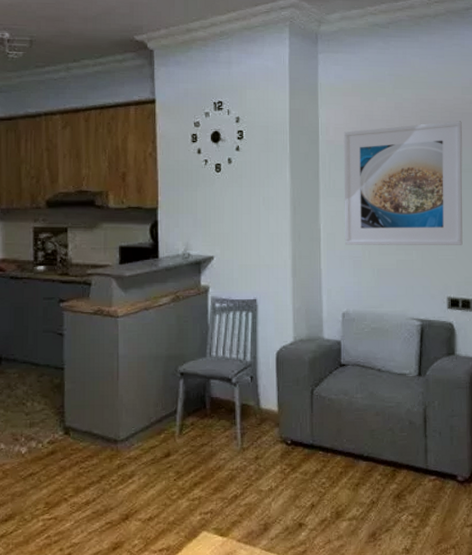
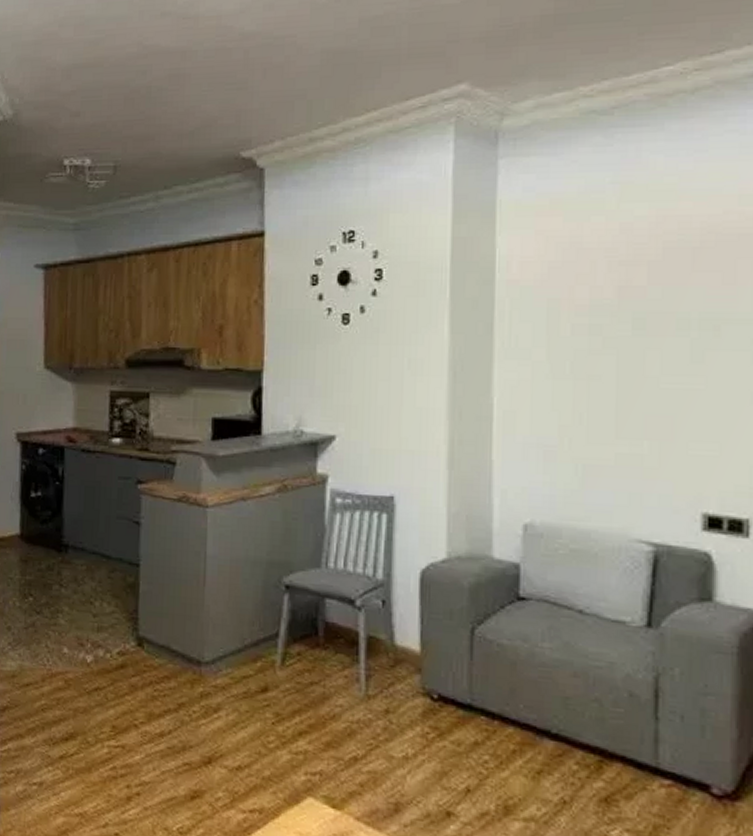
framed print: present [343,121,463,245] -> none [532,246,737,436]

